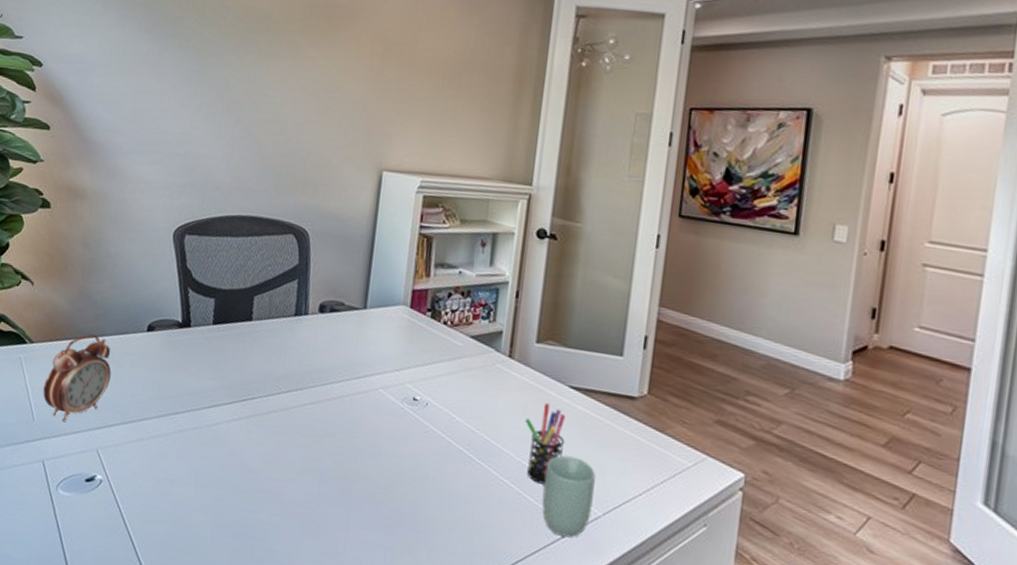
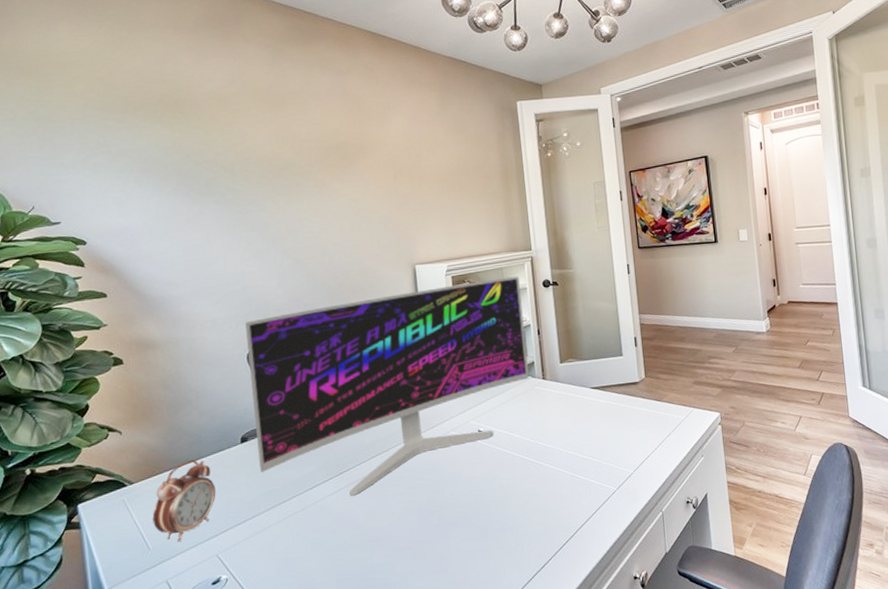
monitor: none [160,192,508,431] -> present [245,276,529,495]
pen holder: present [525,403,565,485] -> none [565,405,597,464]
cup: present [541,455,596,538] -> none [587,437,626,497]

